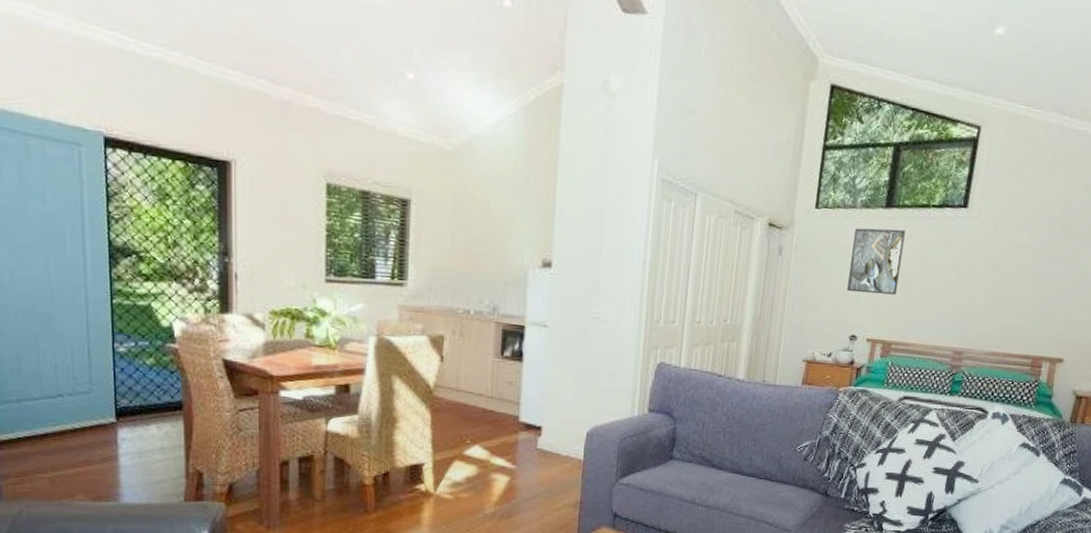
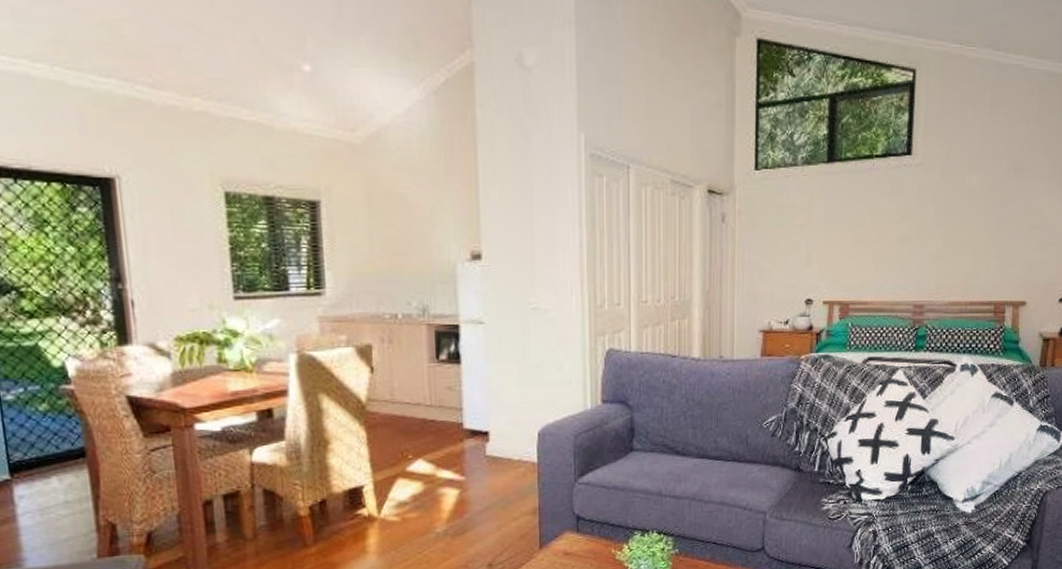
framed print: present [847,228,906,295] -> none [797,184,851,254]

